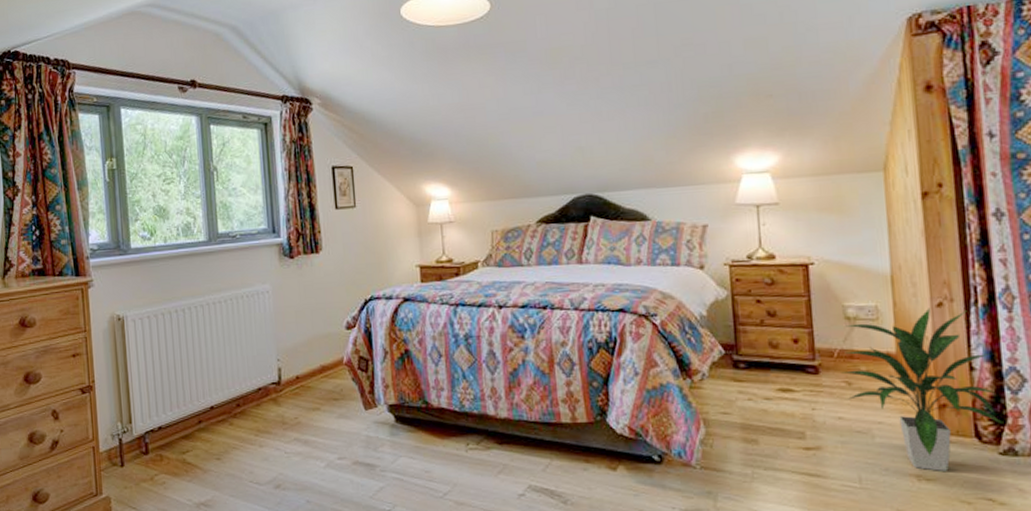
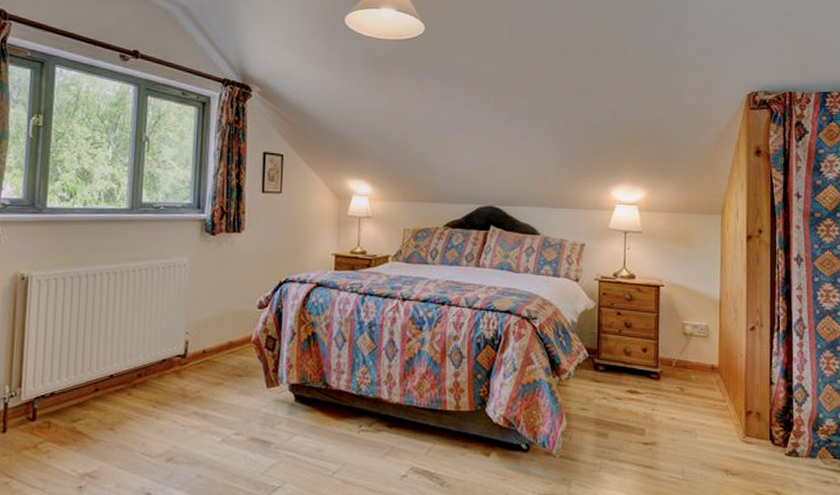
indoor plant: present [841,308,1004,471] -> none [677,330,791,467]

